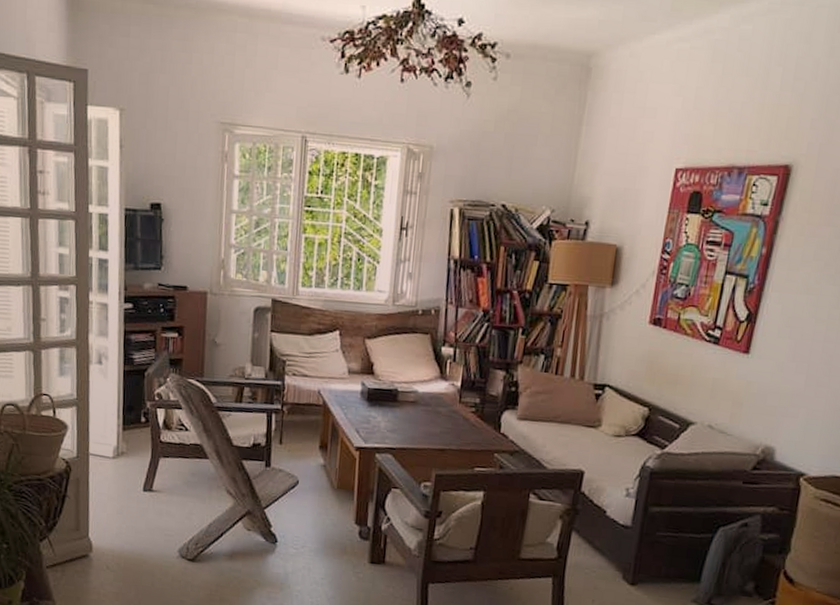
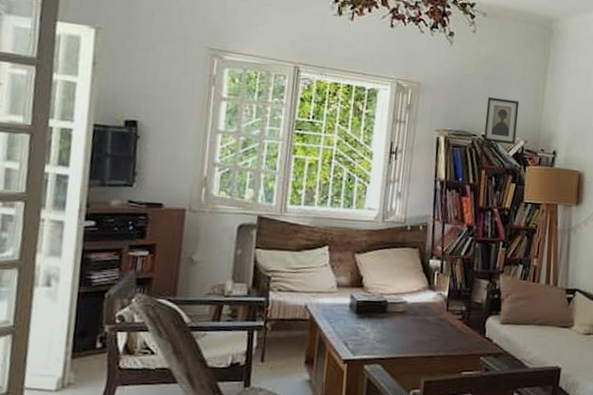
picture frame: none [503,159,547,214] -> present [483,97,520,144]

